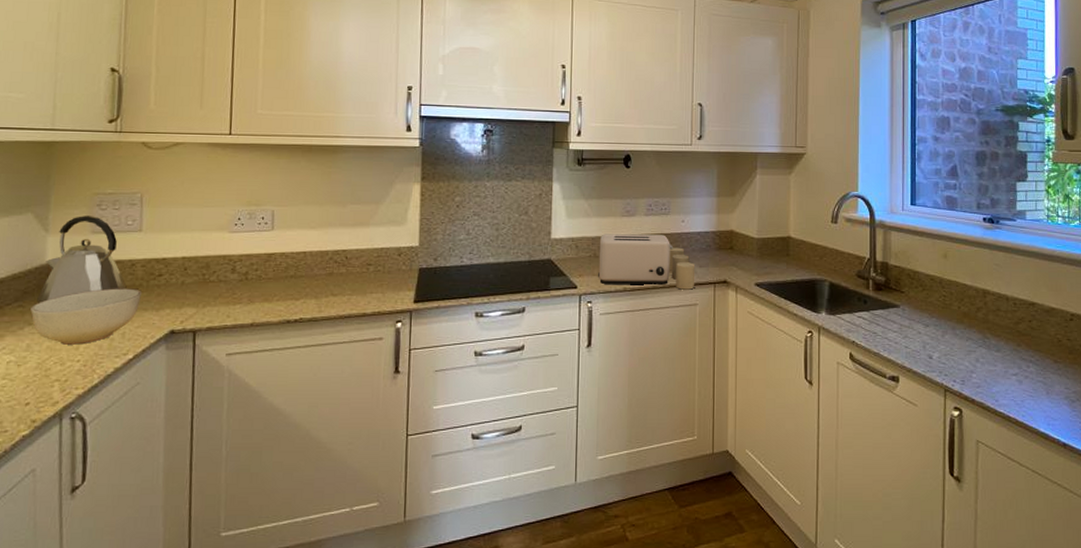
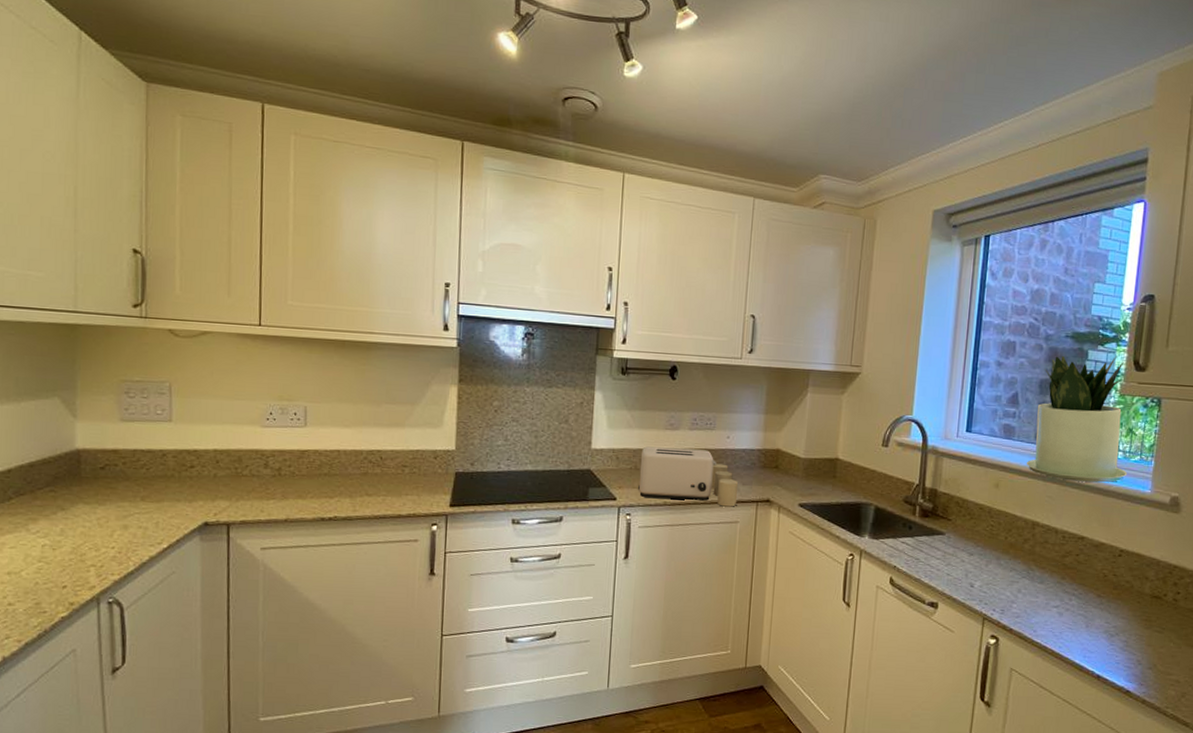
bowl: present [30,288,141,345] -> none [62,477,173,532]
kettle: present [37,216,127,303] -> none [68,403,159,489]
planter: none [971,126,1069,248] -> present [1026,355,1128,483]

